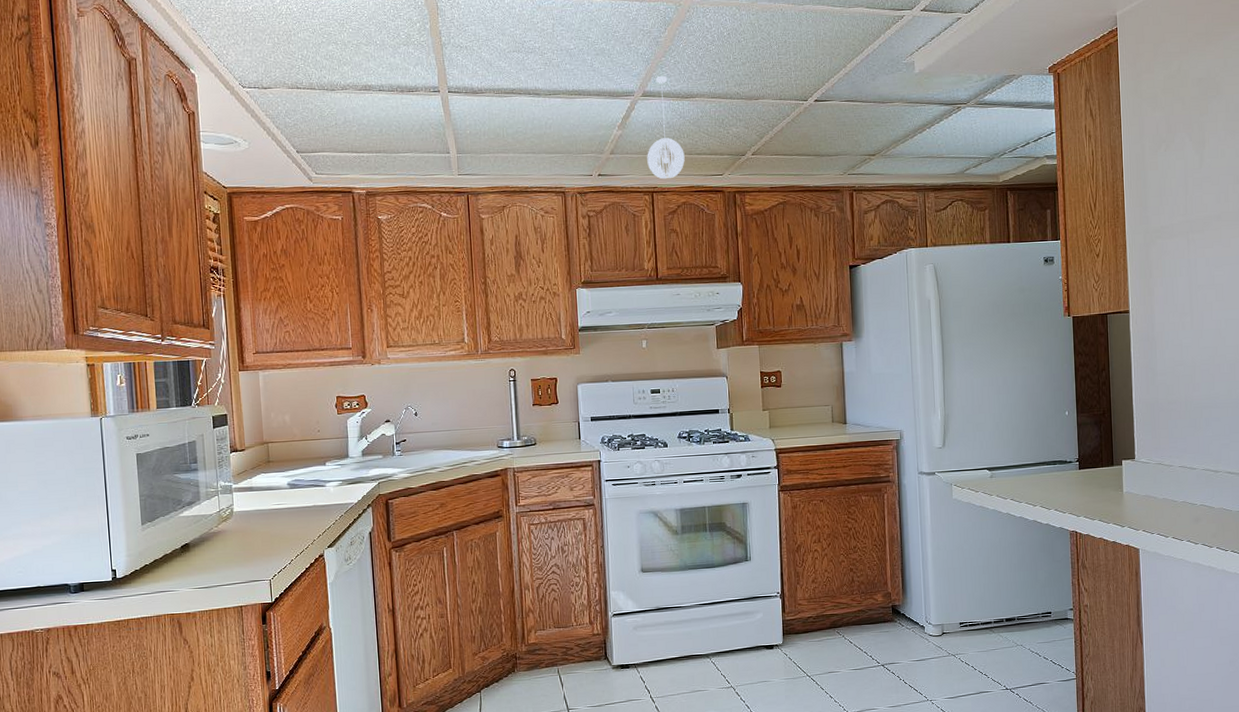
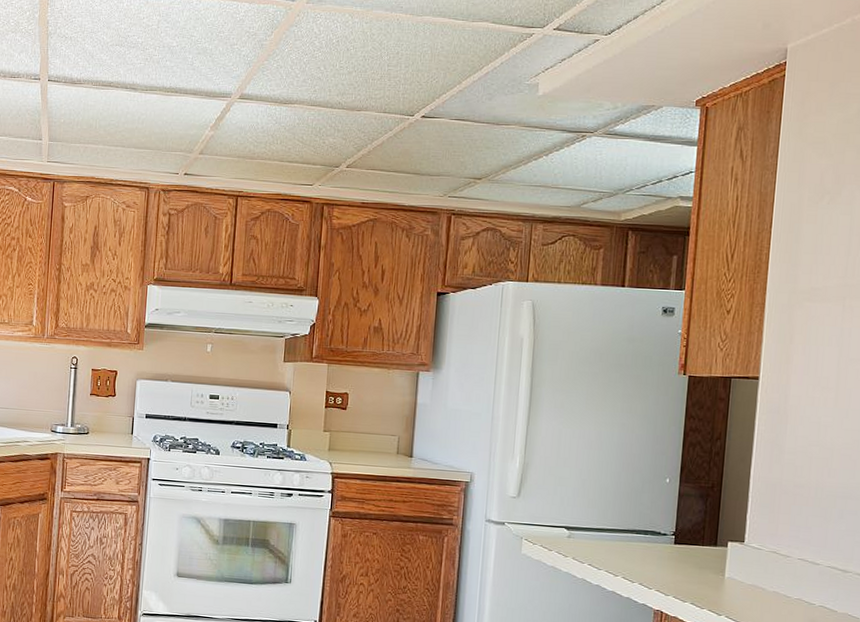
pendant light: present [647,75,685,179] -> none [236,79,276,185]

